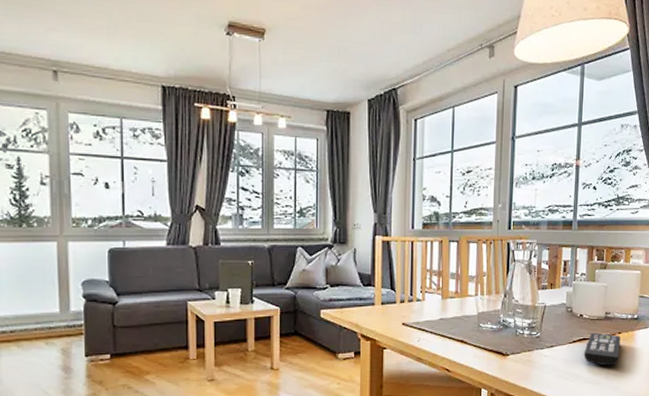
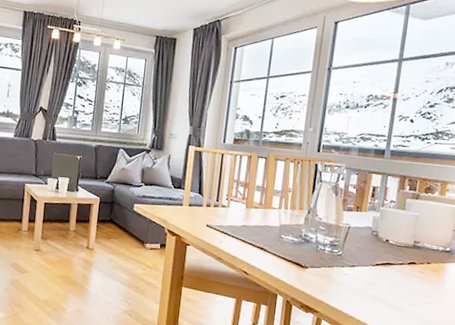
remote control: present [584,332,621,366] -> none [387,258,429,294]

